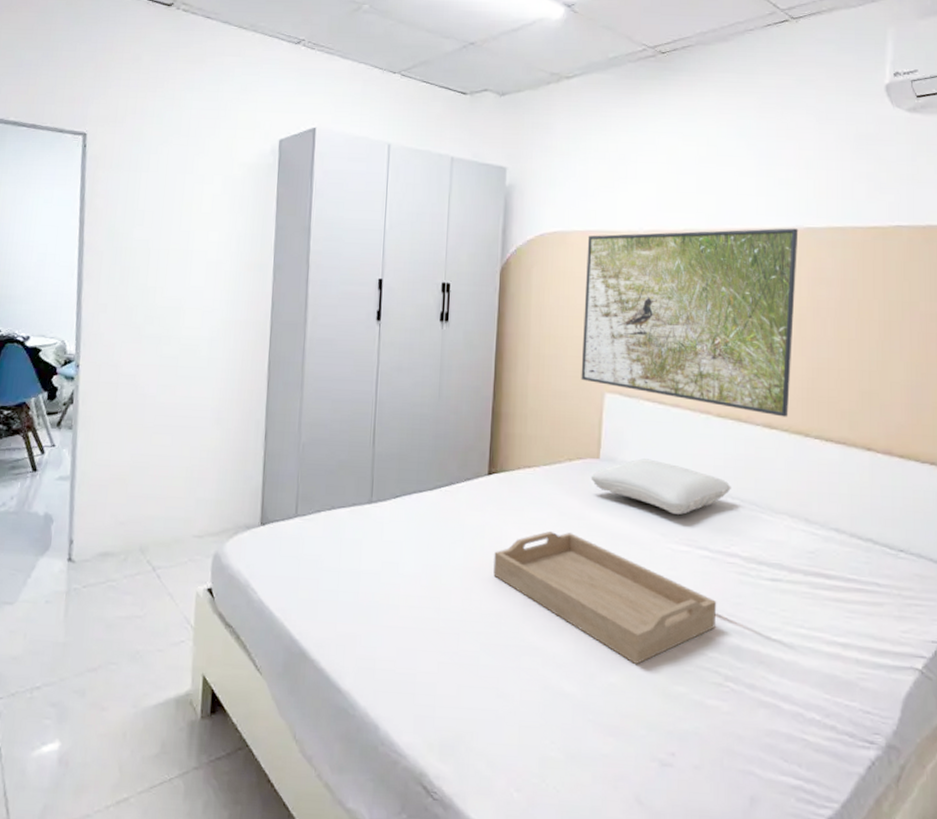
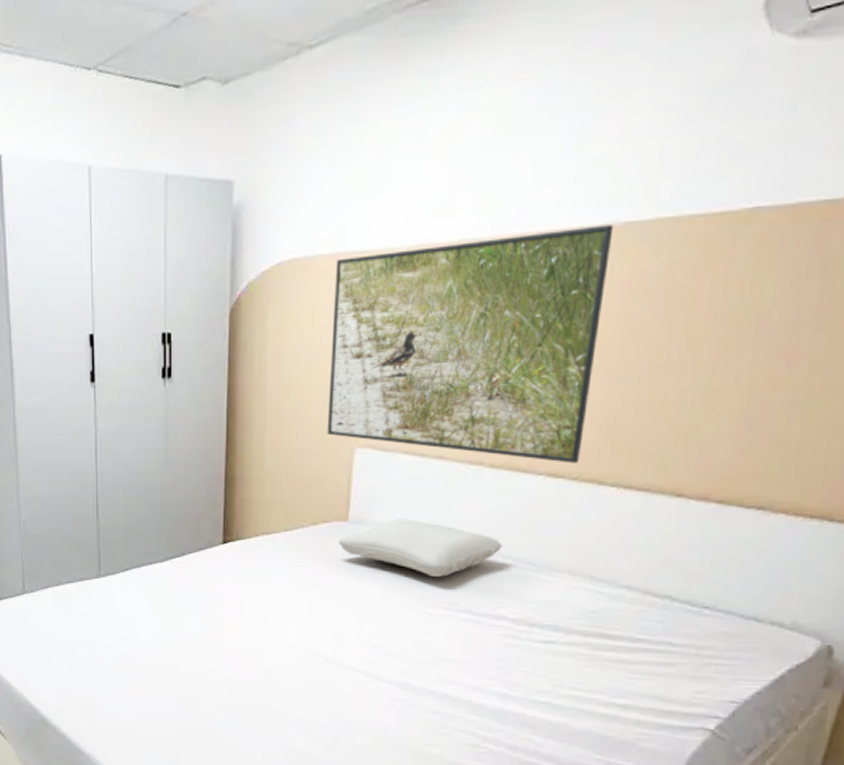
serving tray: present [493,530,717,665] -> none [232,598,479,728]

